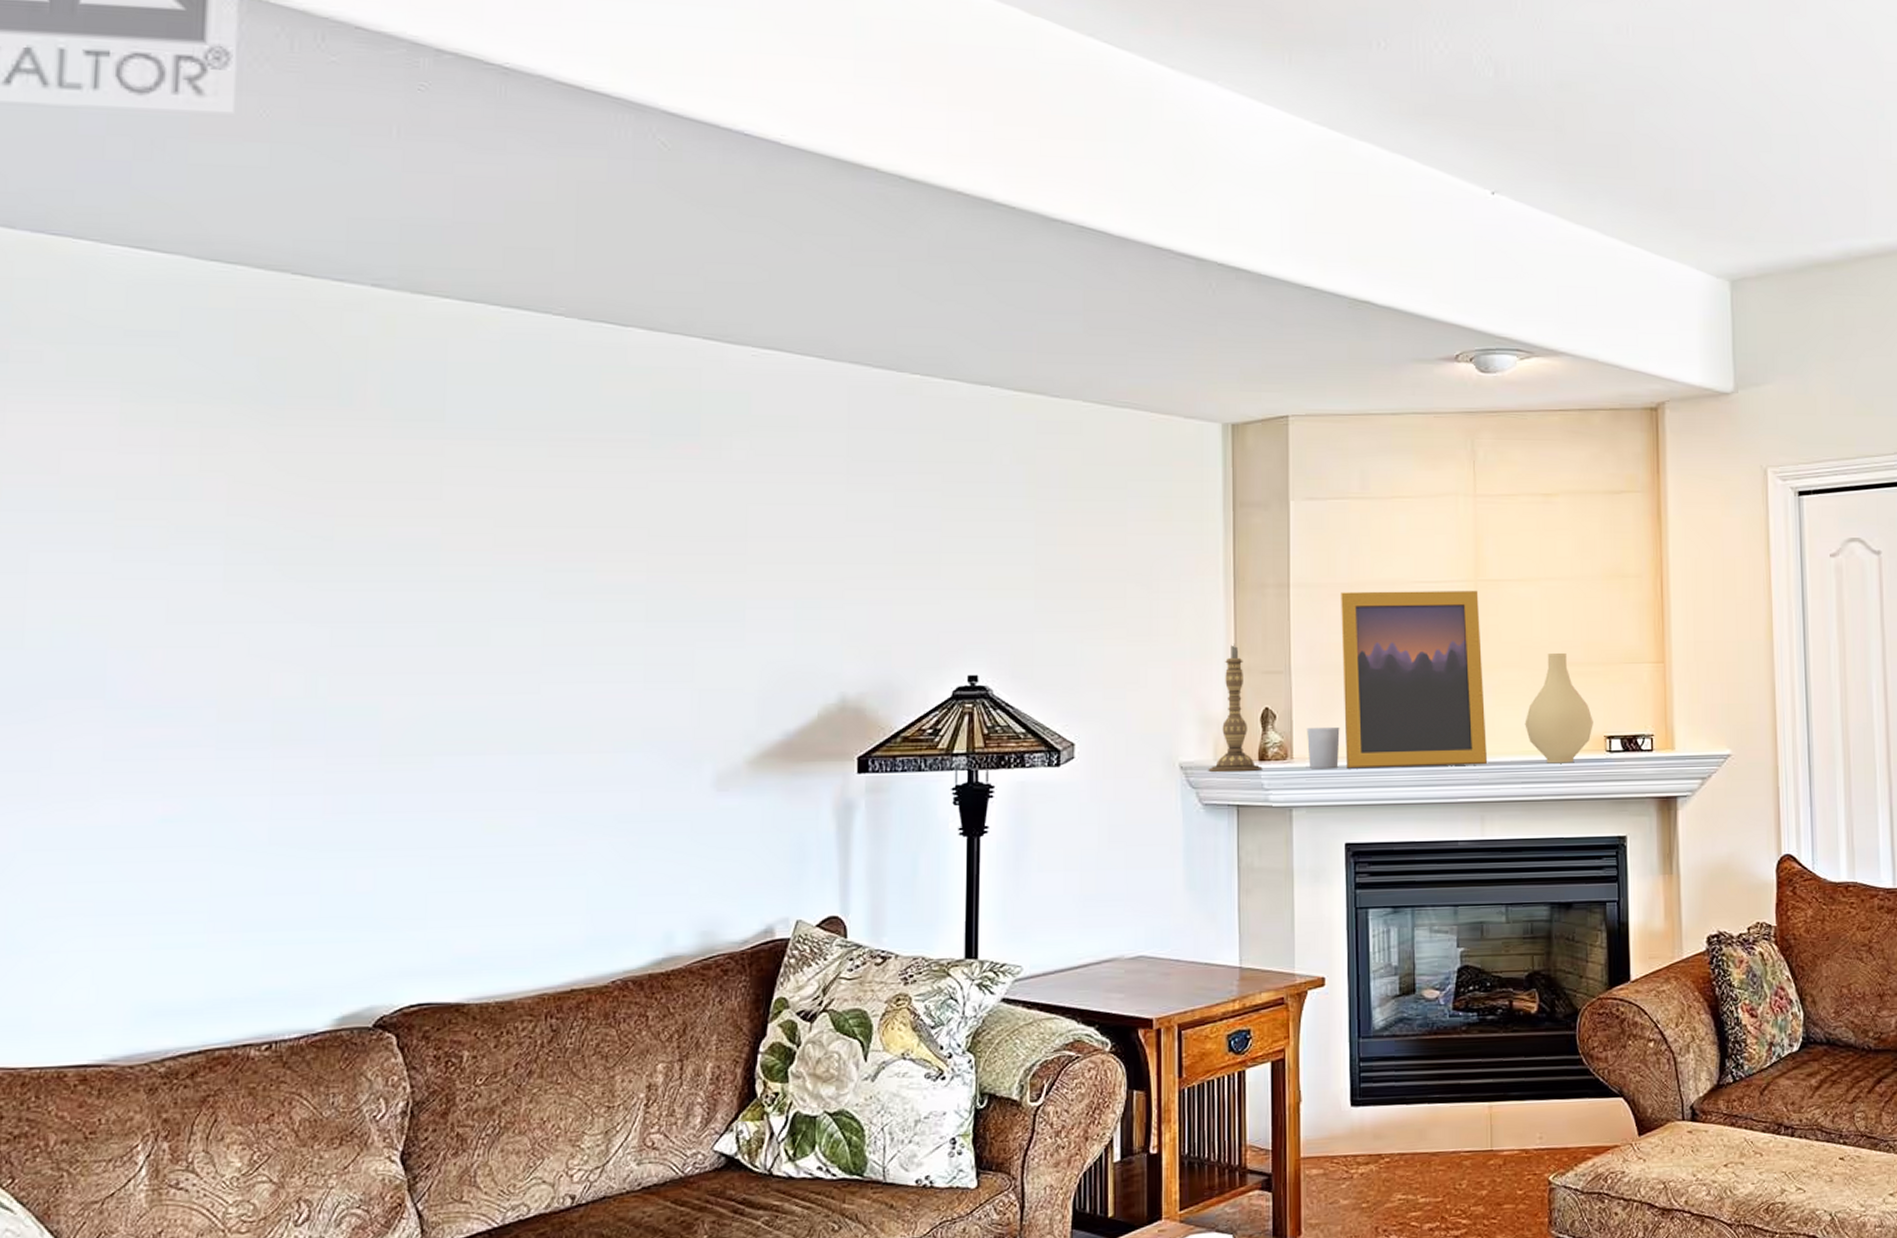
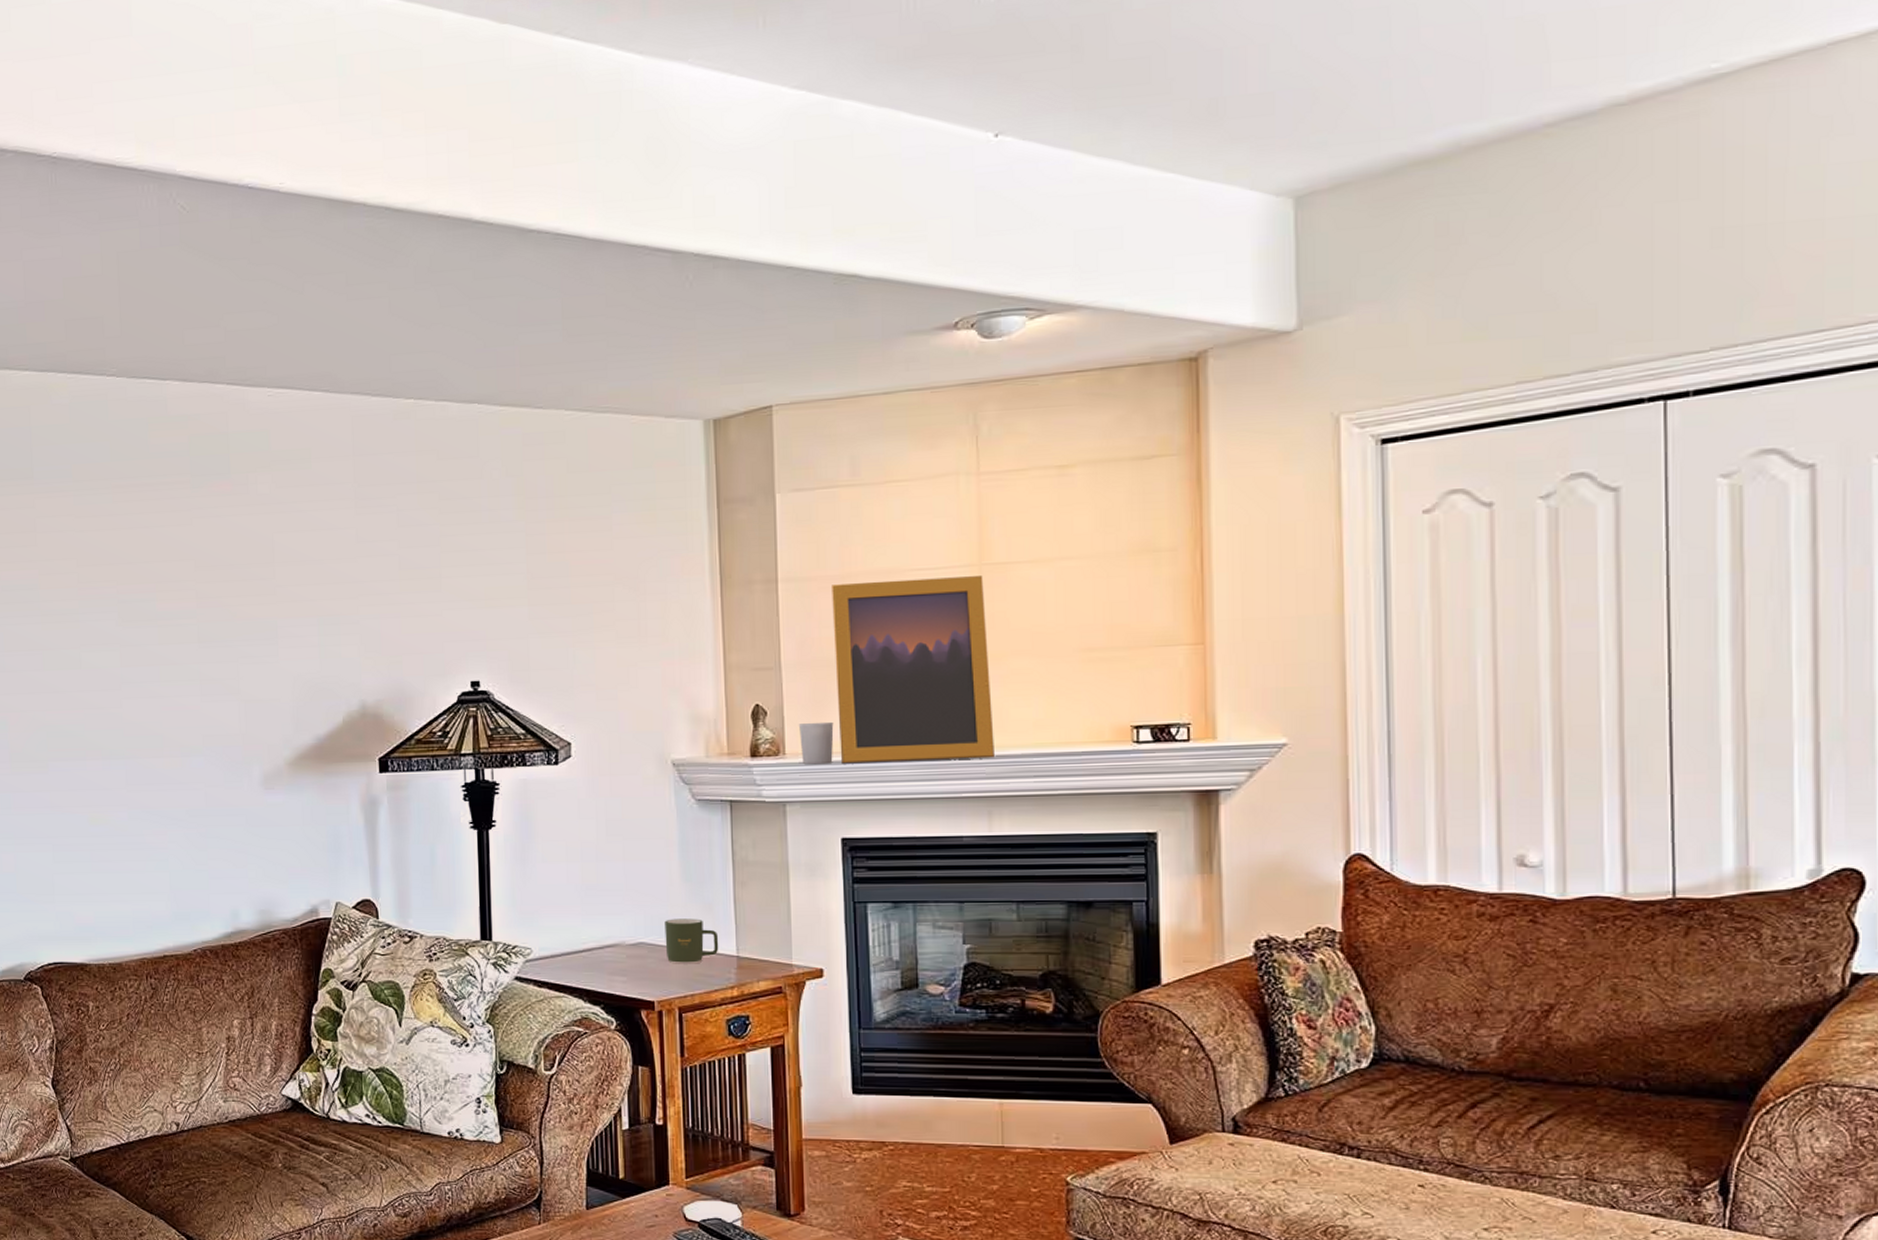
mug: none [1166,928,1222,978] -> present [664,918,719,964]
candlestick: present [1208,643,1263,773] -> none [700,641,755,769]
vase: present [1524,652,1593,764] -> none [1037,637,1118,756]

